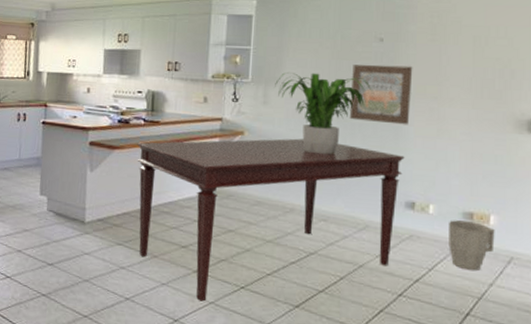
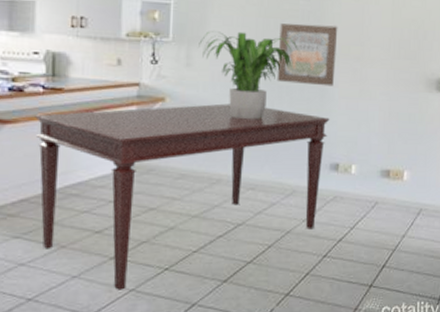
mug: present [448,220,495,271] -> none [368,178,408,225]

